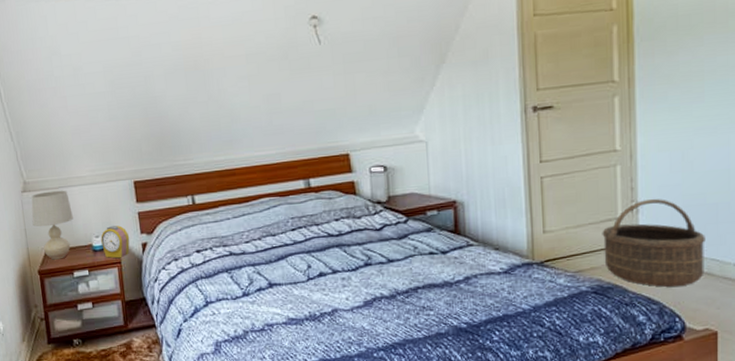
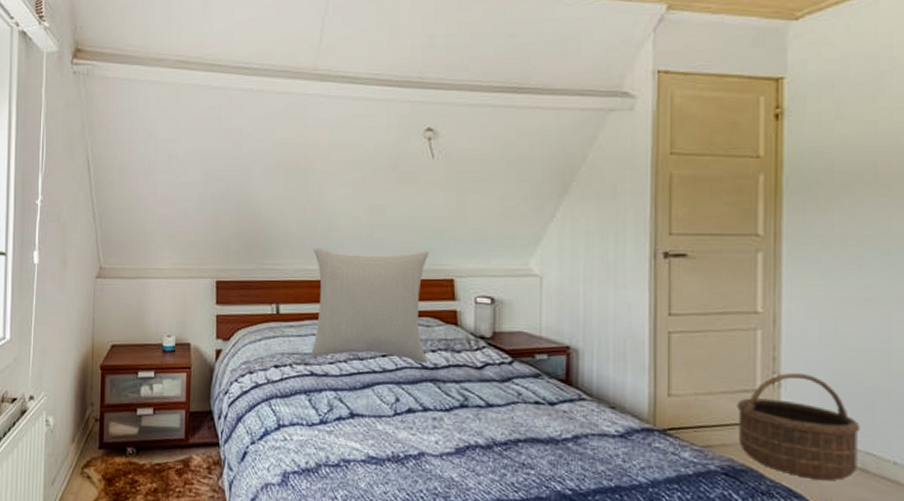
table lamp: present [31,190,73,260] -> none [102,280,146,356]
alarm clock: present [101,225,130,259] -> none [173,325,204,363]
pillow: none [220,130,332,239] -> present [311,247,428,364]

